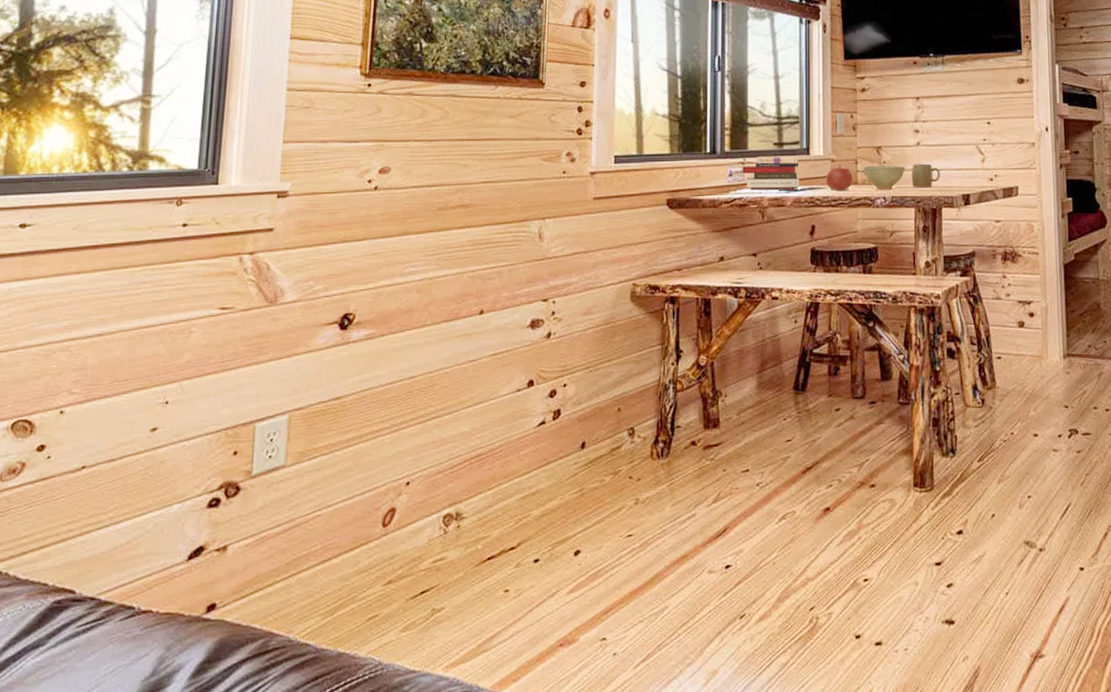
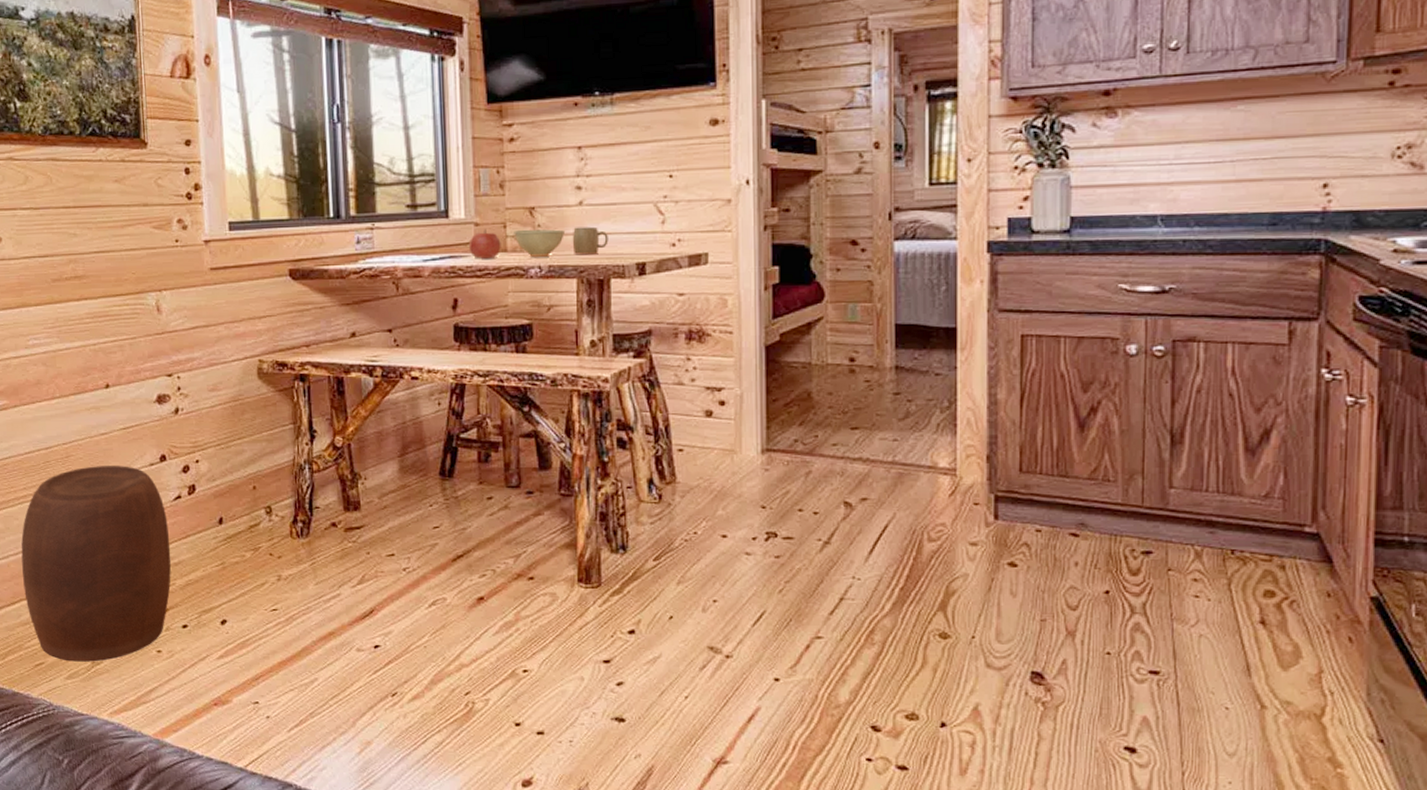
stool: none [366,393,530,611] -> present [21,466,172,662]
books: present [742,156,800,191] -> none [371,219,439,260]

